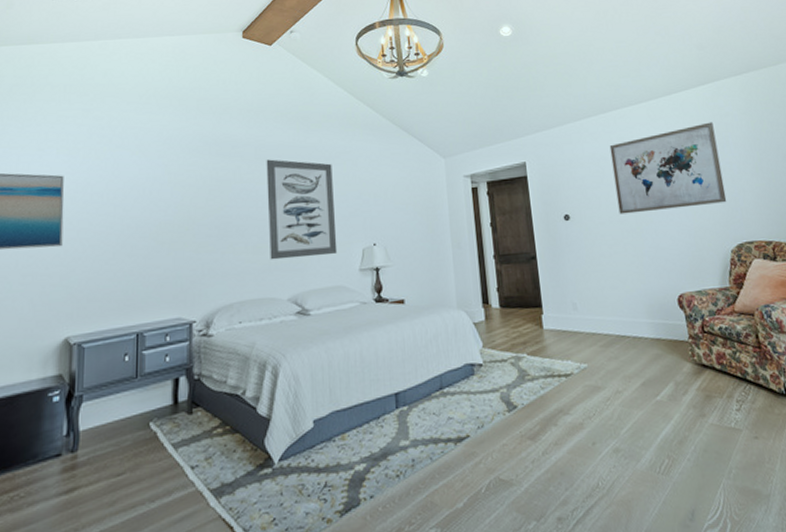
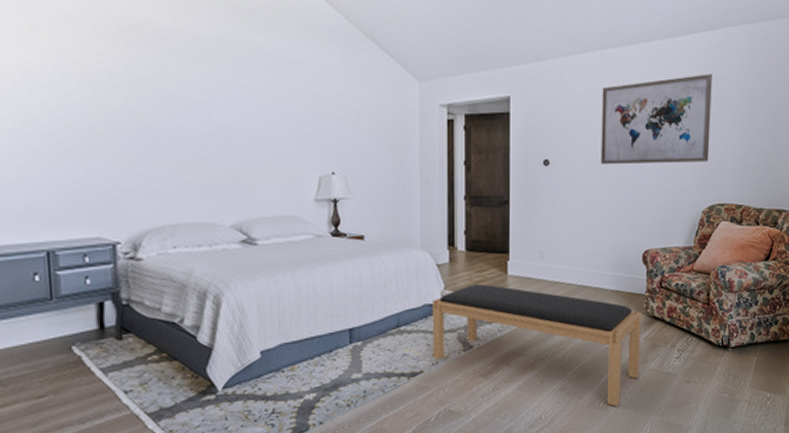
wall art: present [266,159,338,260] -> none [201,58,290,181]
bench: none [472,340,700,470] -> present [432,284,641,406]

